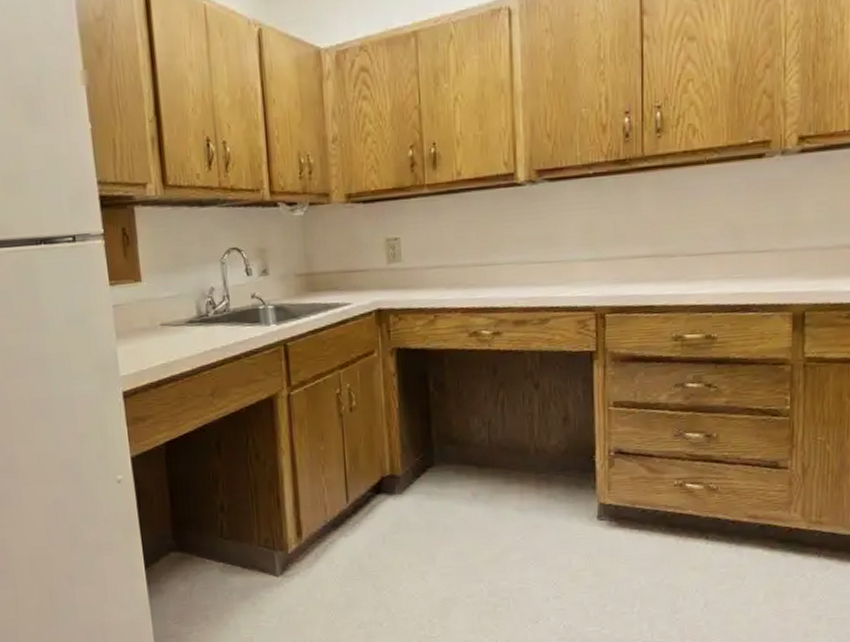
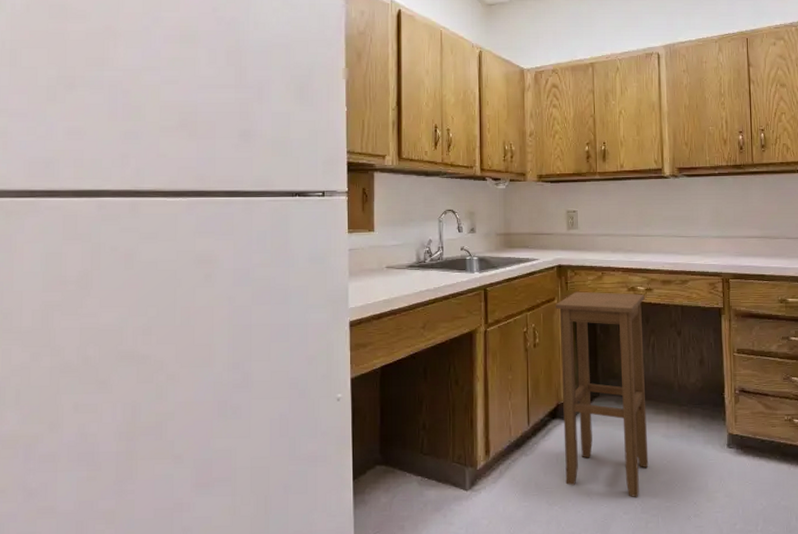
stool: none [376,339,497,580] -> present [556,291,649,498]

